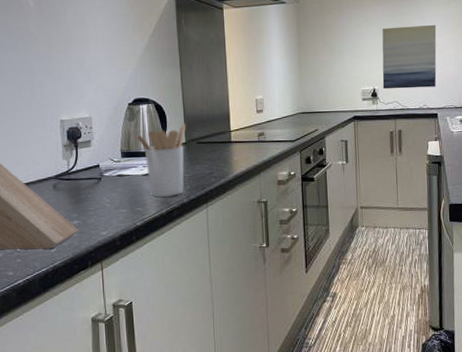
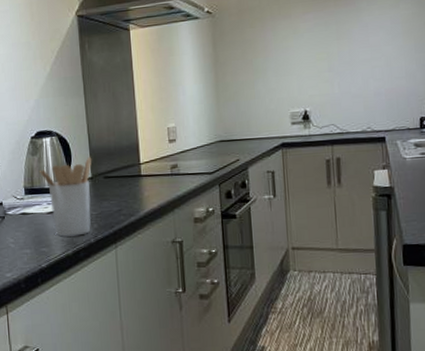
wall art: present [382,24,437,90] -> none [314,31,383,111]

